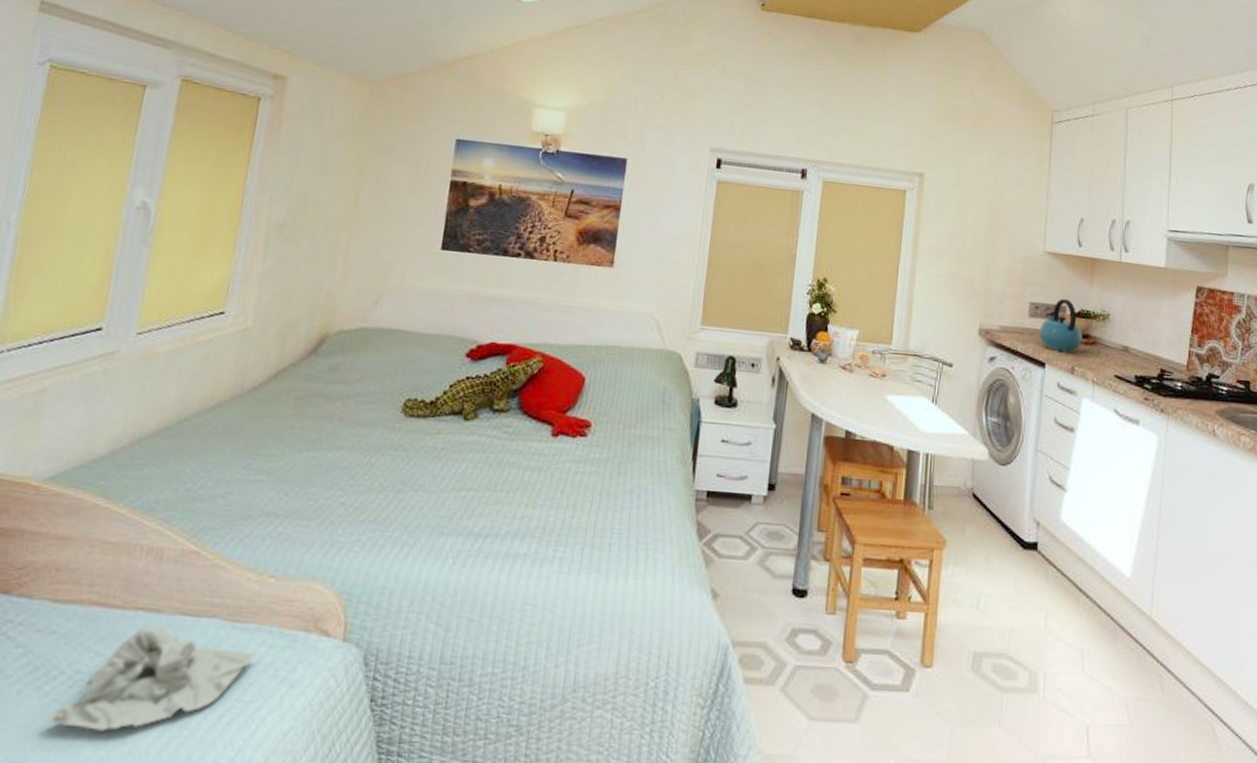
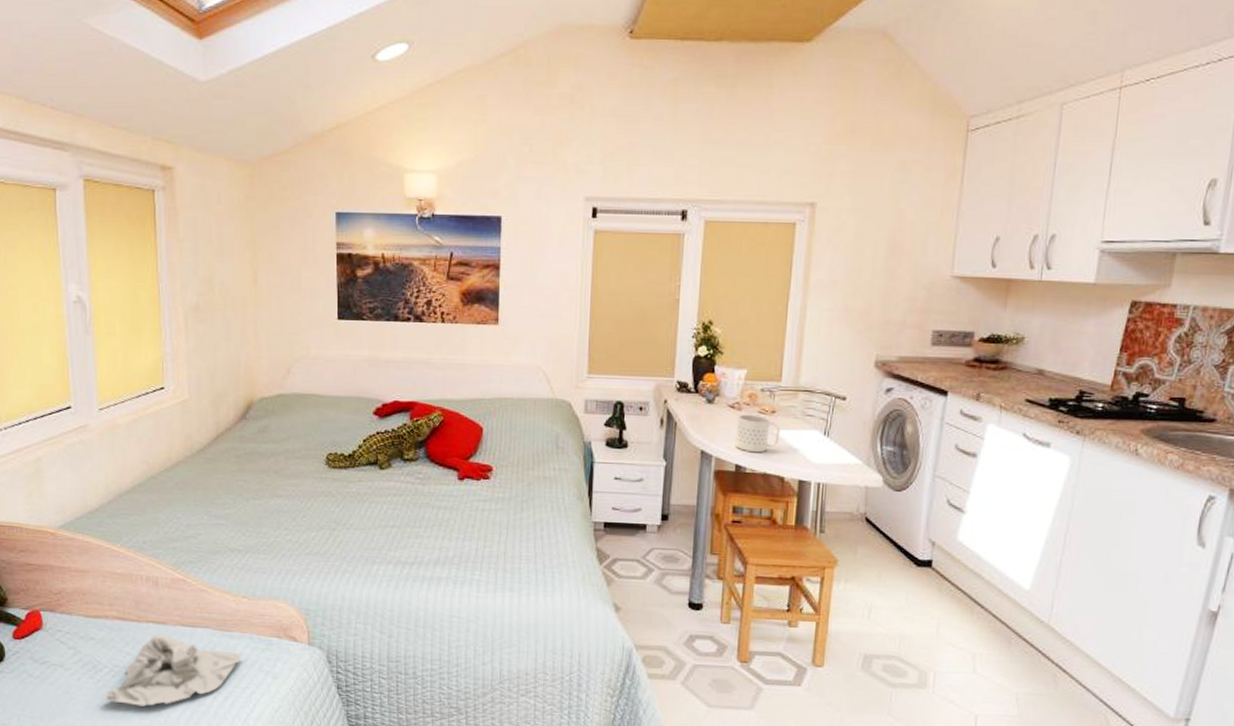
mug: none [846,376,890,419] -> present [735,414,780,453]
kettle: present [1039,298,1082,353] -> none [941,324,991,380]

